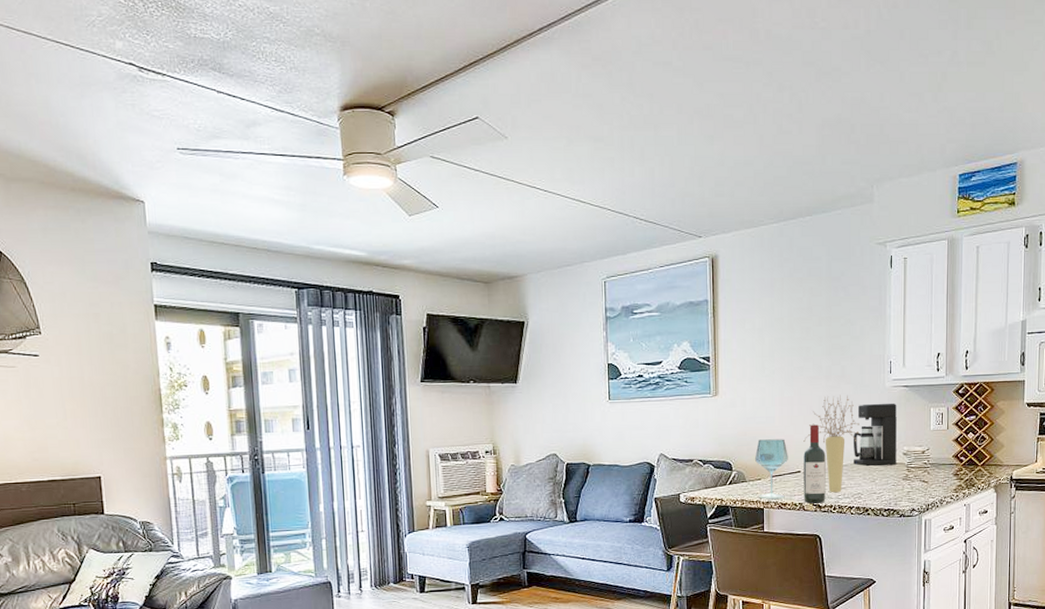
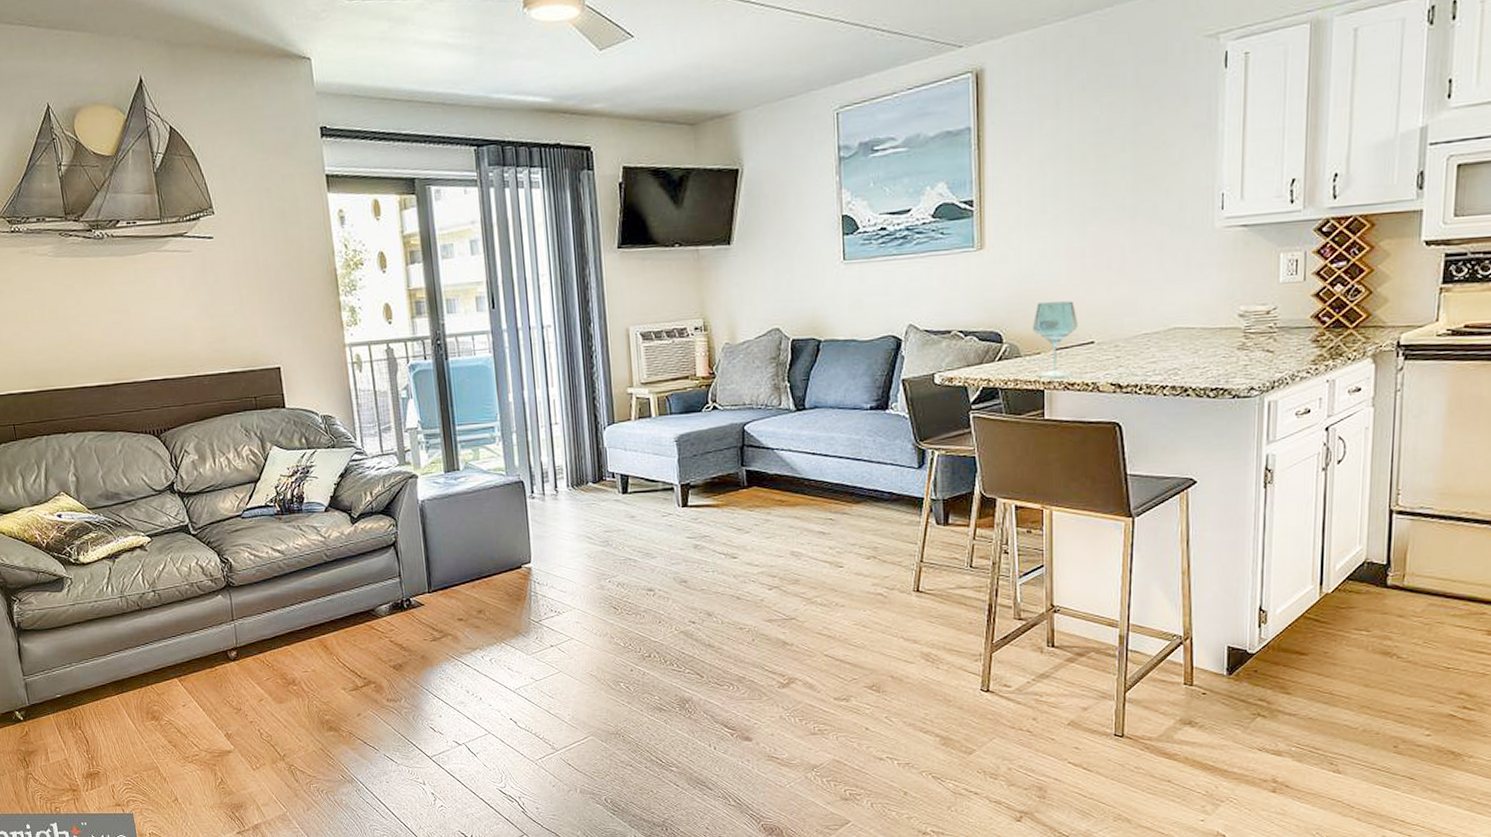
flower arrangement: present [803,395,860,492] -> none [1099,241,1177,368]
wine bottle: present [803,424,826,504] -> none [1098,281,1129,383]
coffee maker: present [854,404,897,467] -> none [1168,249,1231,334]

